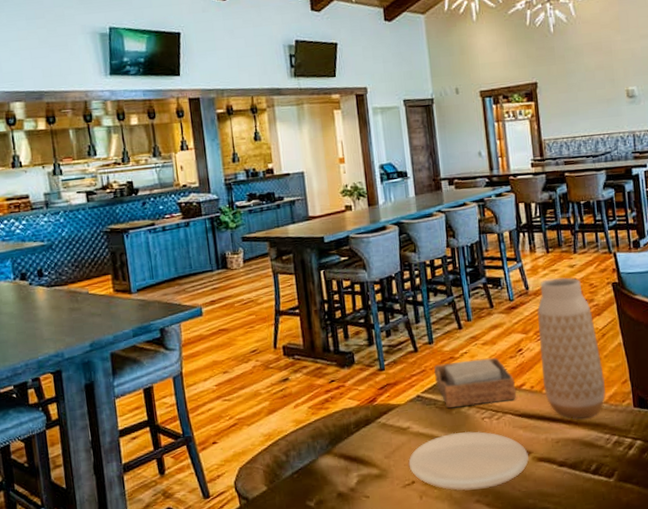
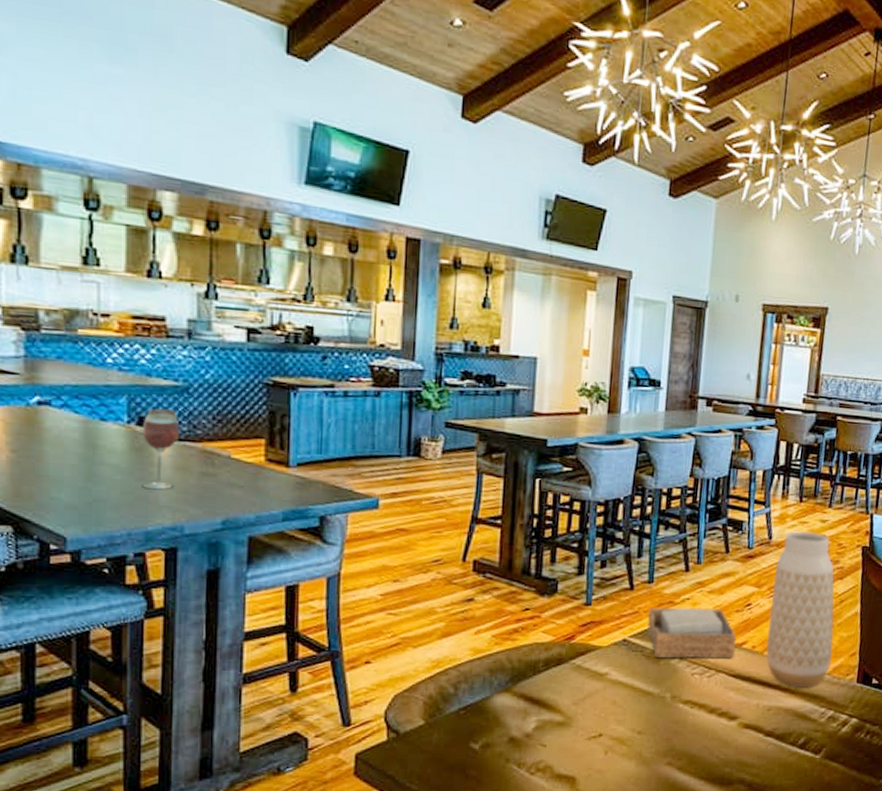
wineglass: none [24,264,52,328] -> present [142,408,180,490]
plate: present [408,431,529,491] -> none [598,685,735,752]

